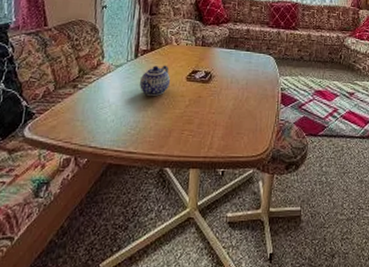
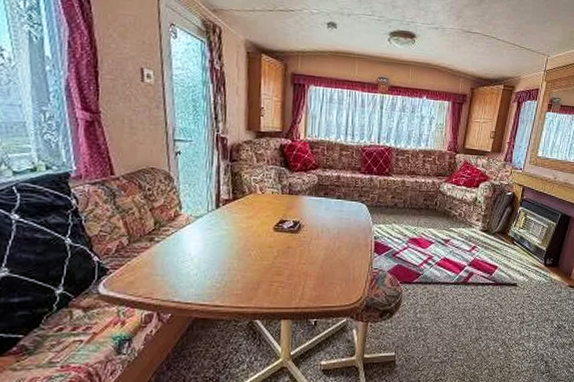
teapot: present [139,65,171,96] -> none [222,215,257,248]

